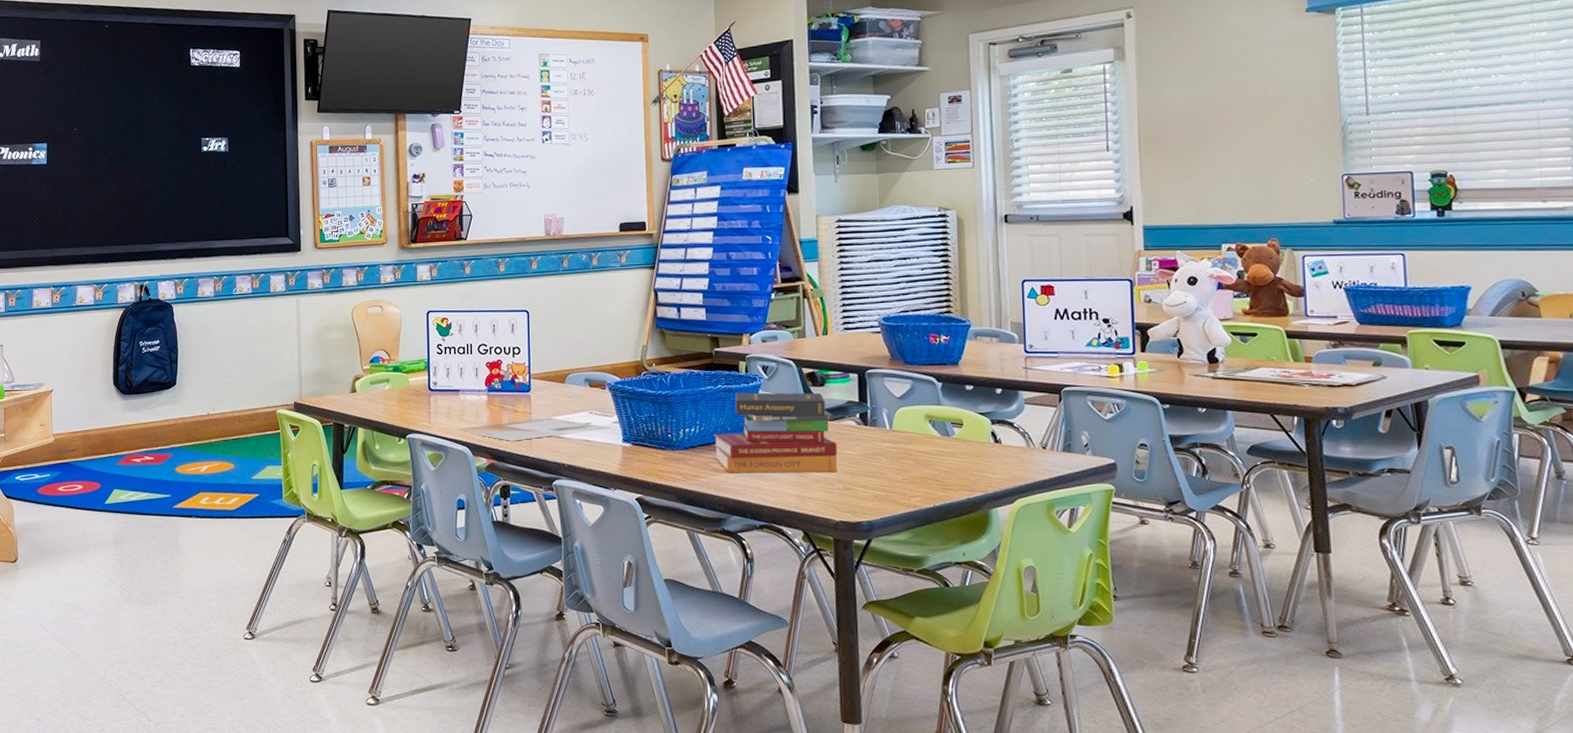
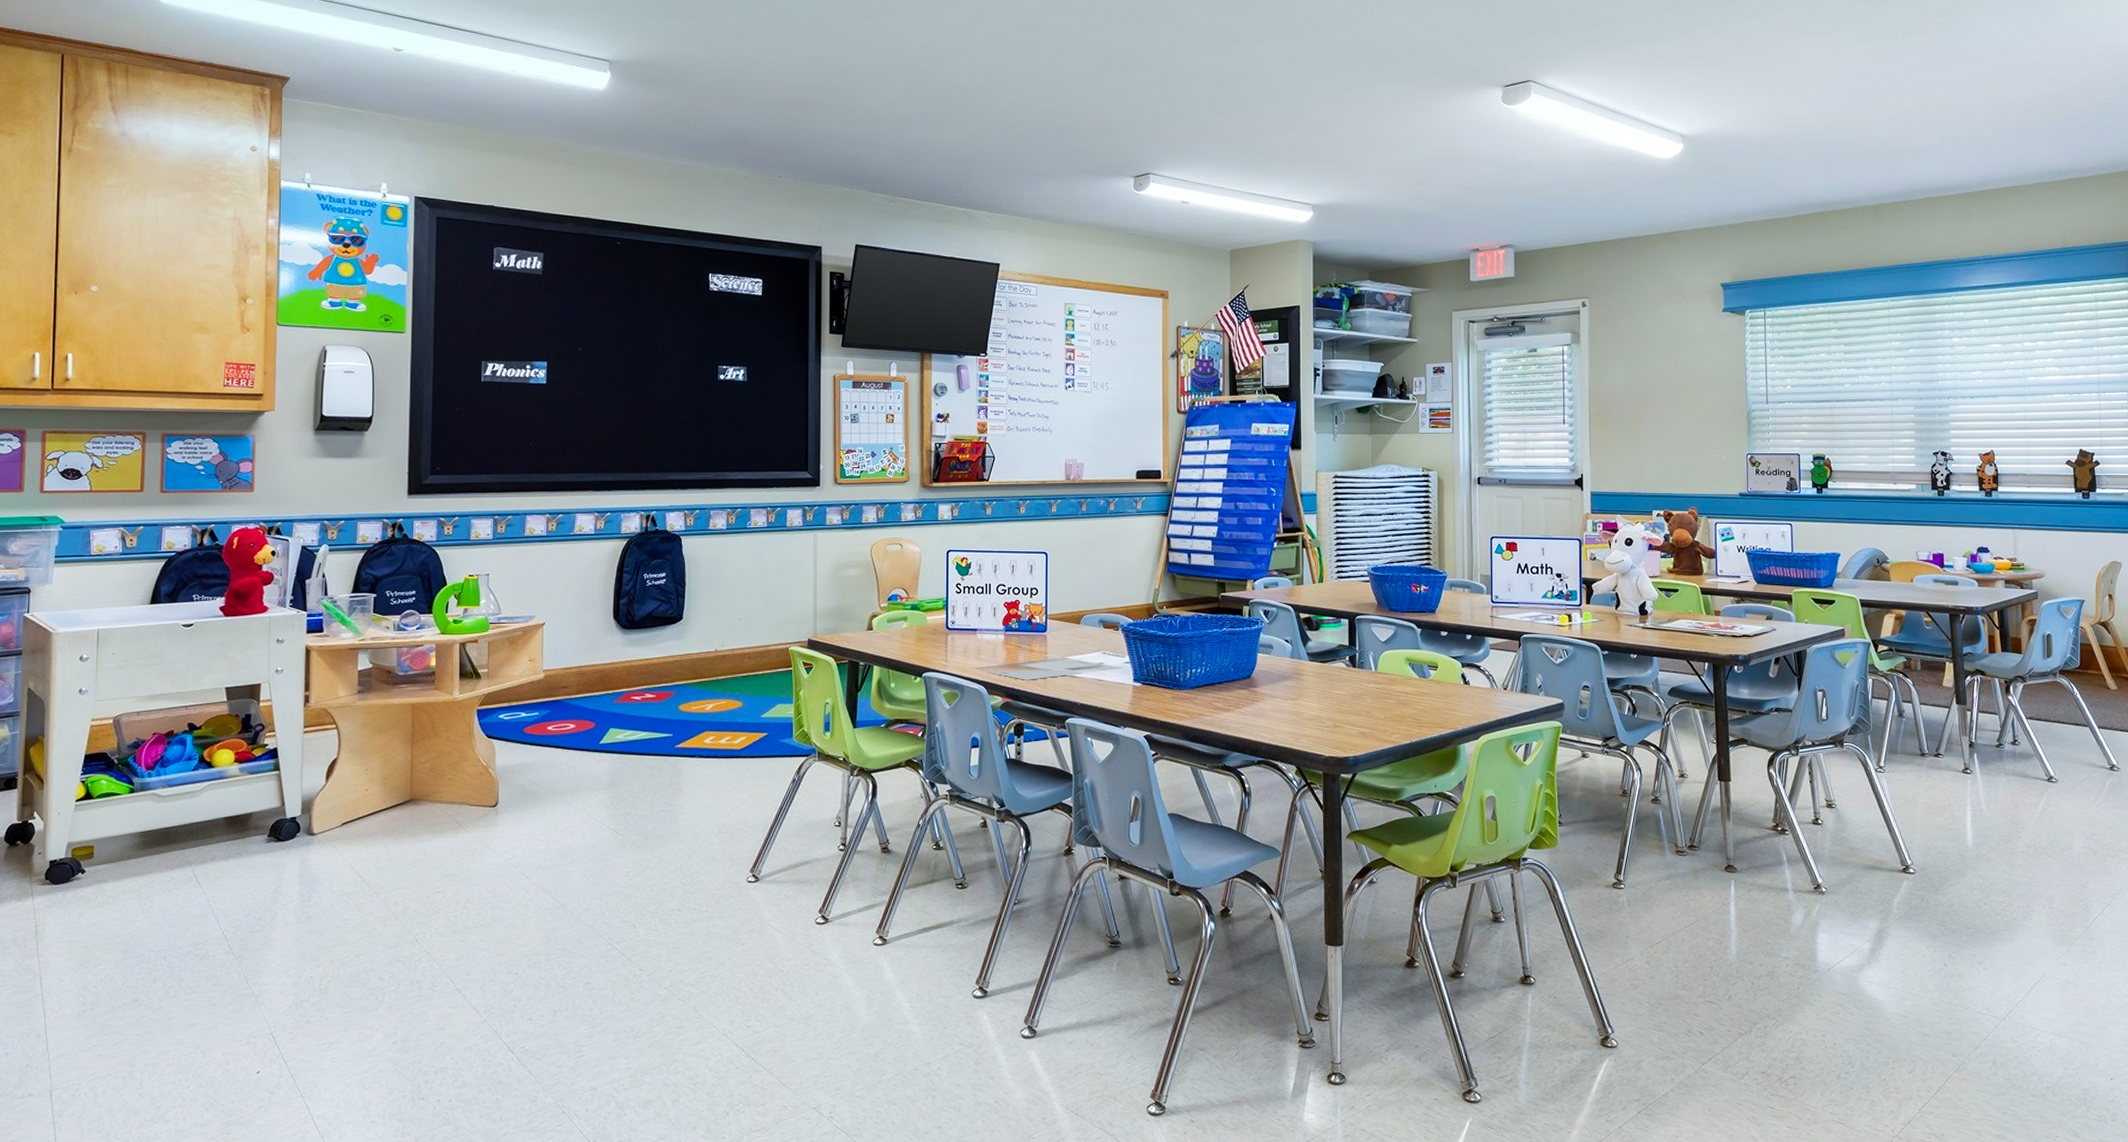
books: present [714,392,838,472] -> none [1218,635,1329,711]

